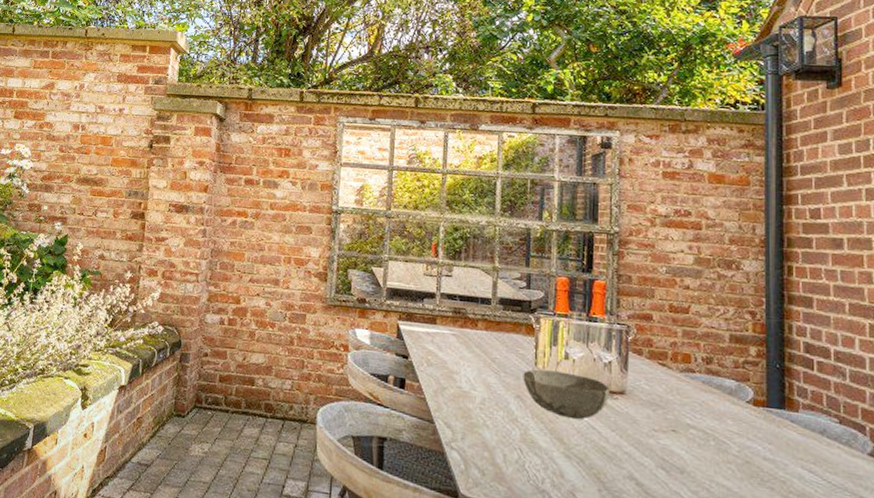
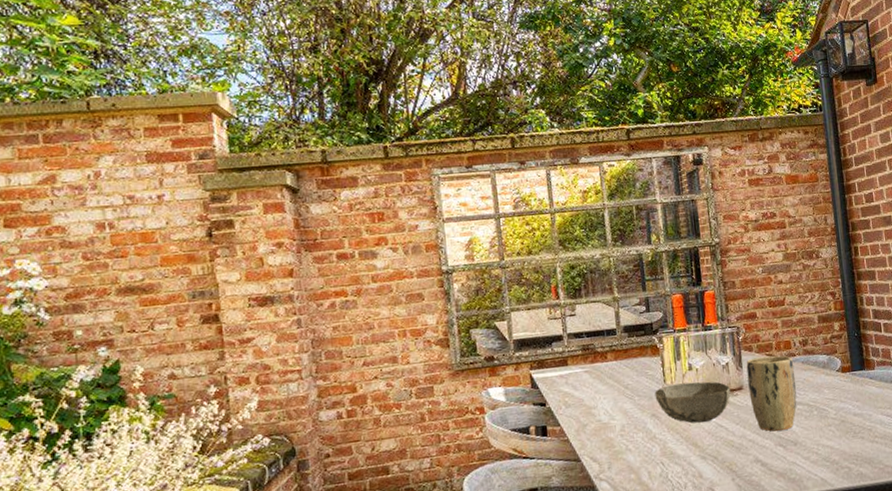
plant pot: none [632,363,692,453] -> present [746,355,797,432]

